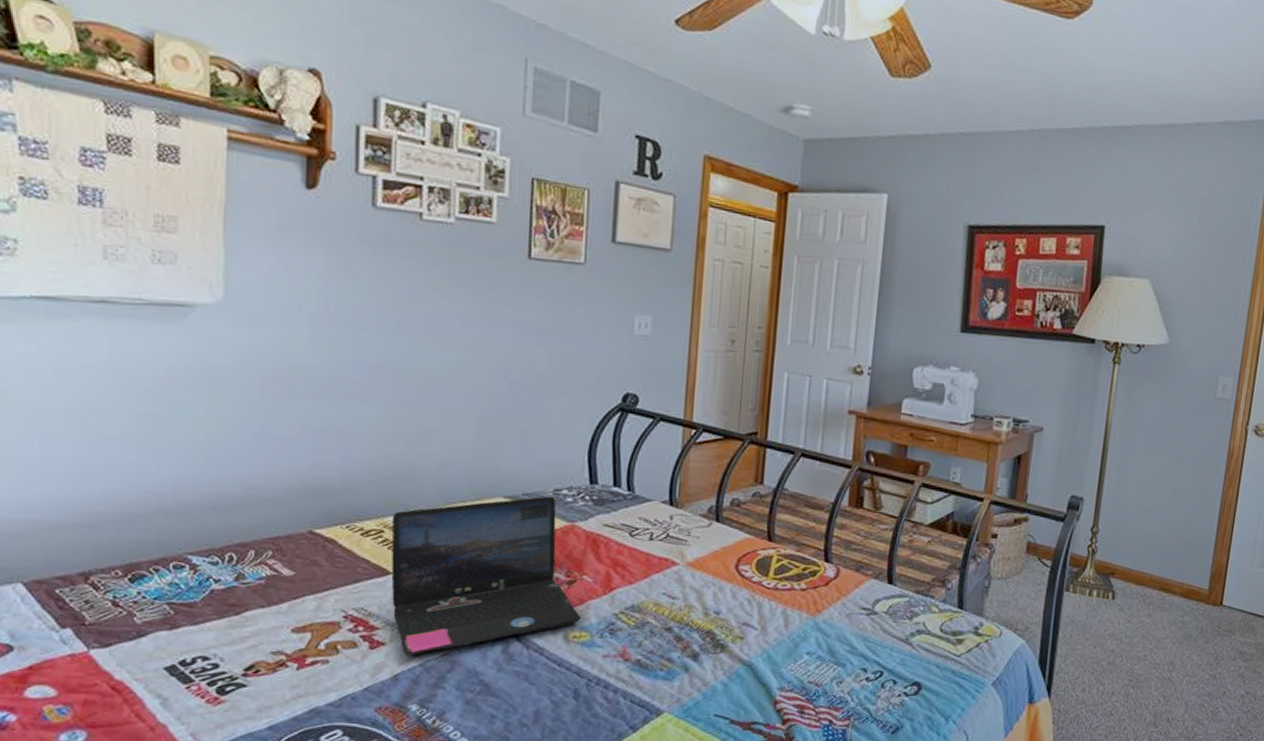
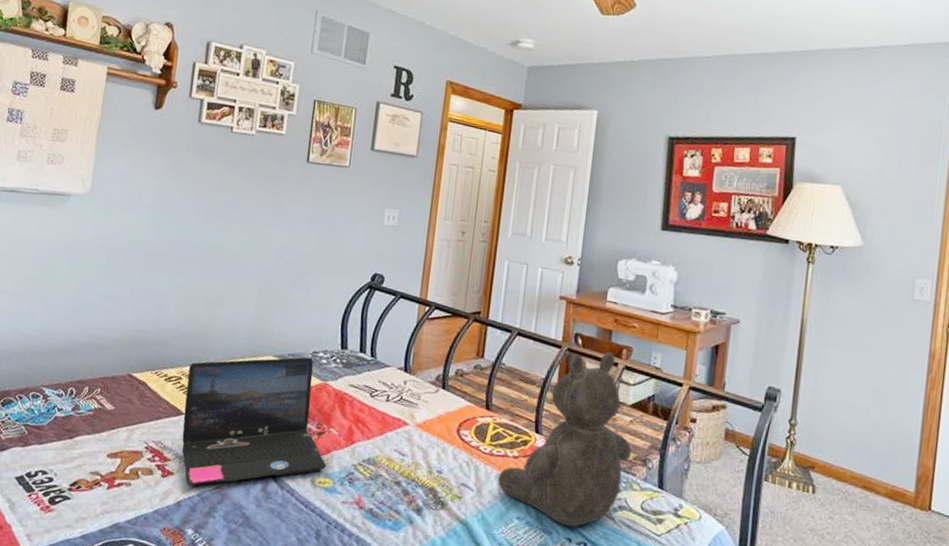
teddy bear: none [784,469,930,657] -> present [498,352,631,528]

